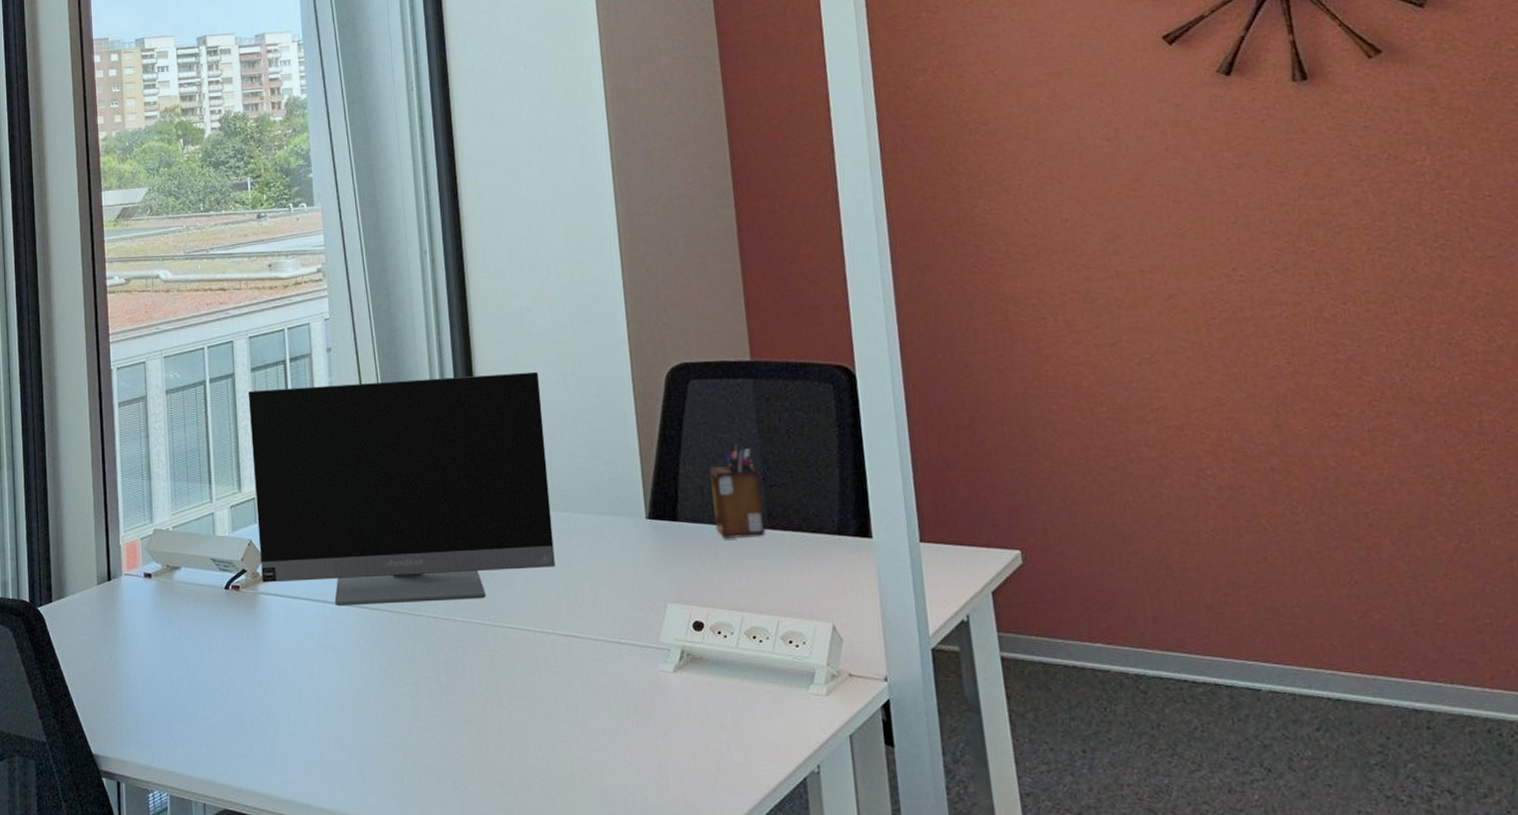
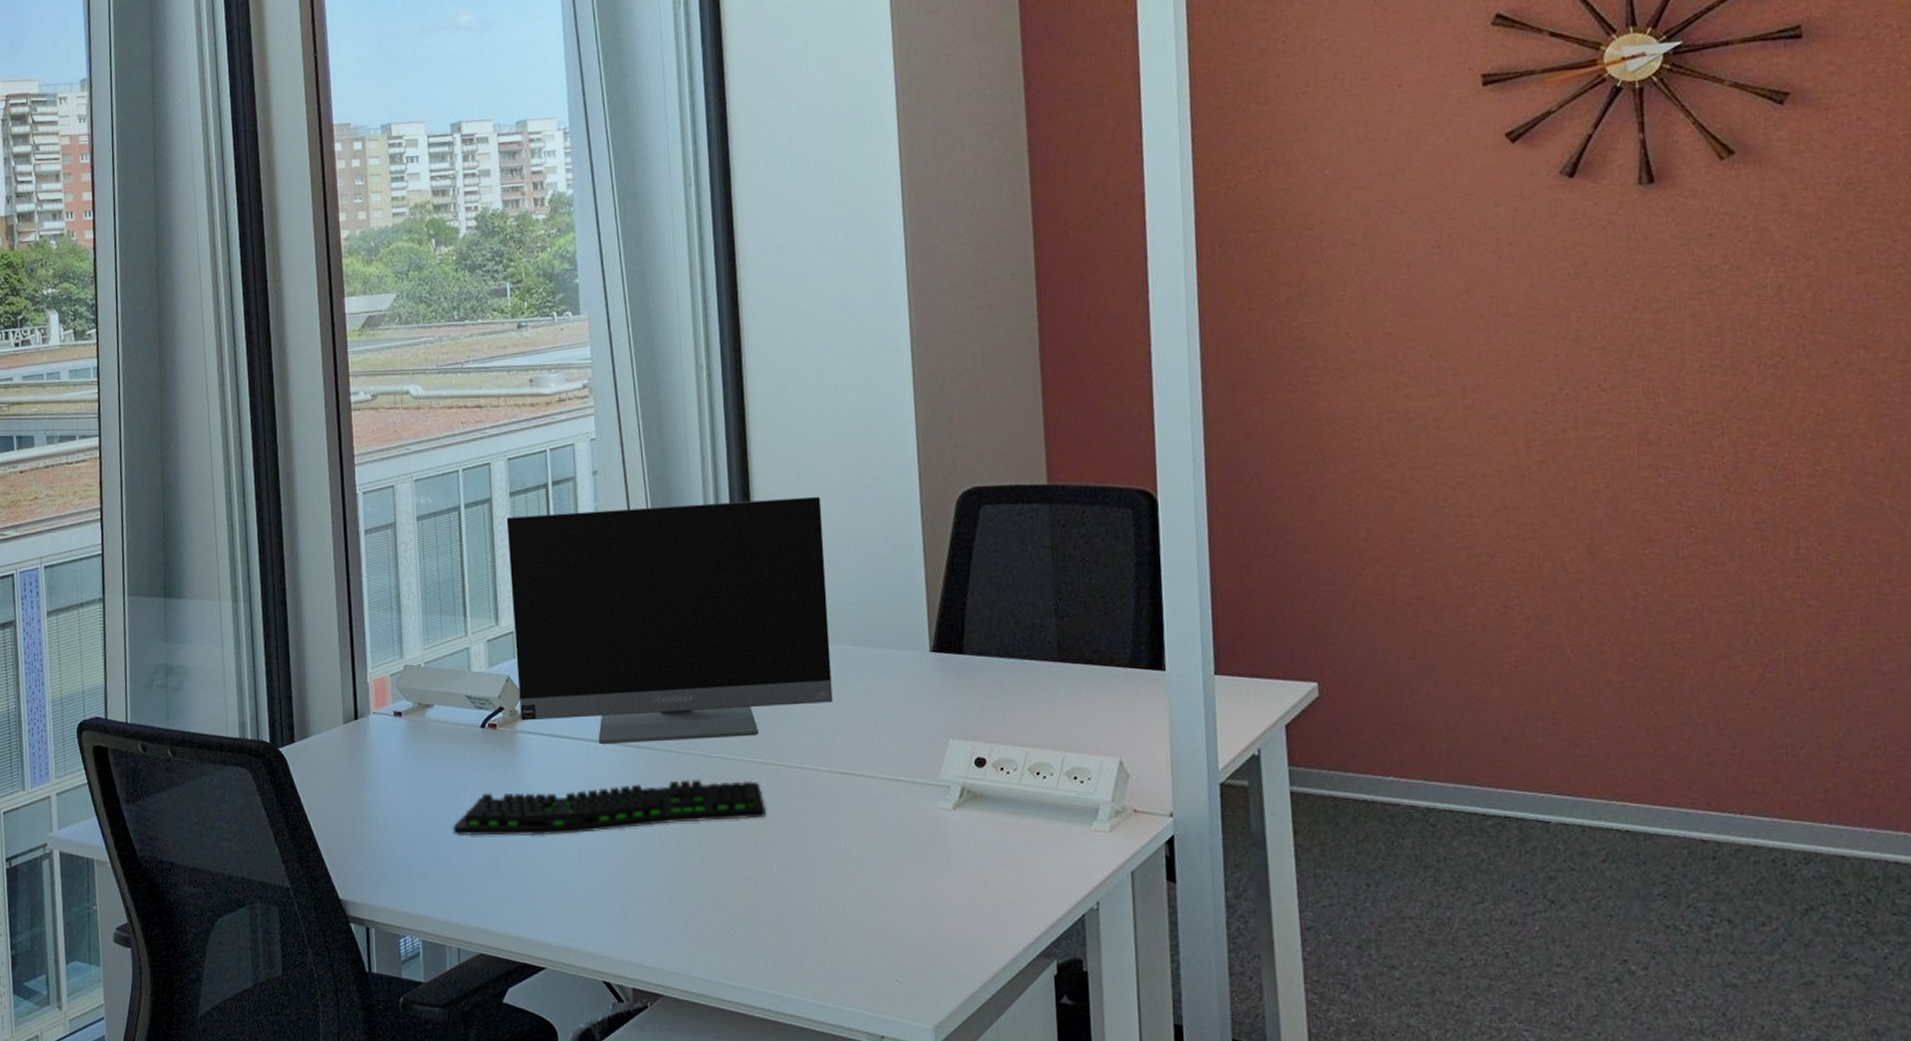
keyboard: none [198,641,495,695] -> present [452,779,766,836]
desk organizer: present [709,442,766,539] -> none [998,571,1055,673]

